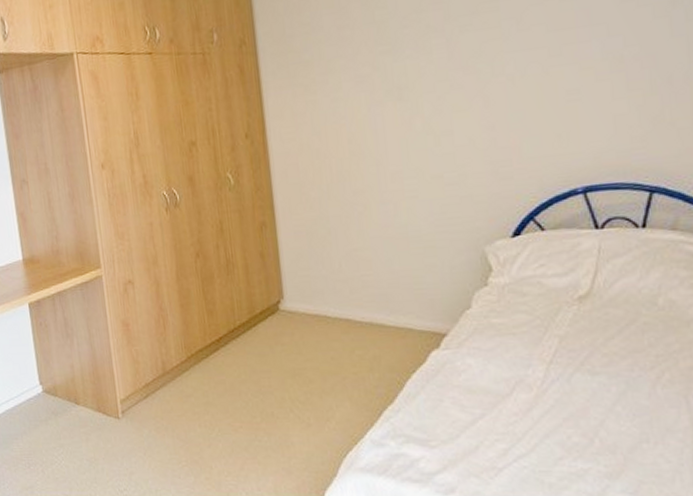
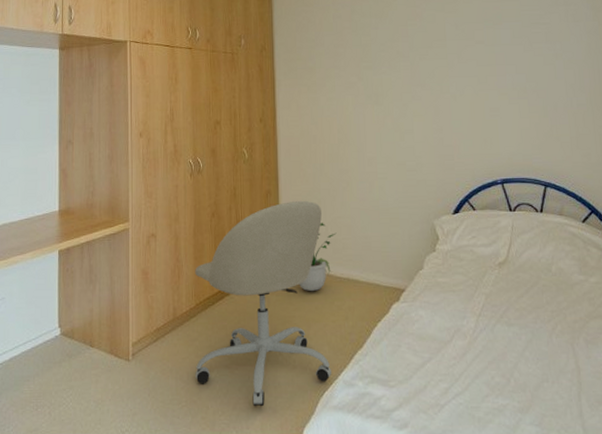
office chair: none [182,232,357,468] -> present [195,201,332,407]
potted plant: none [308,257,353,340] -> present [298,223,337,292]

